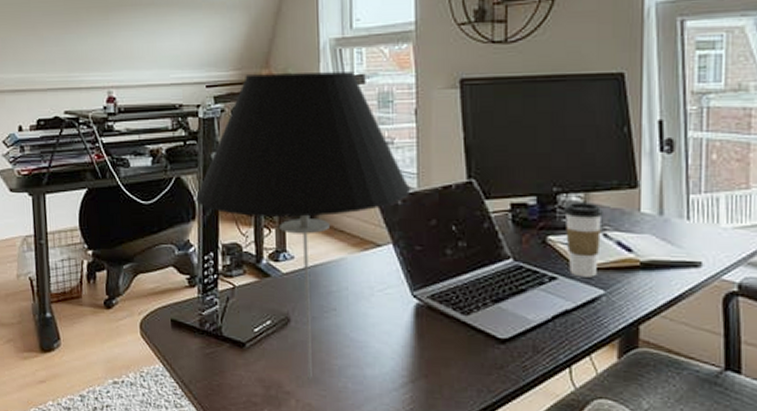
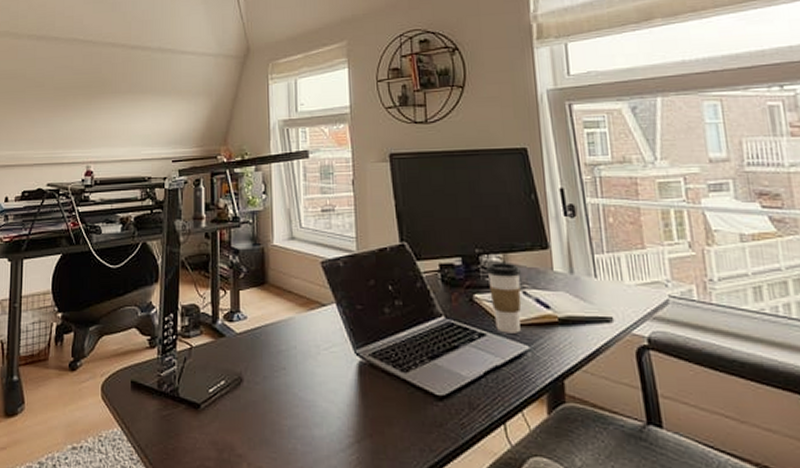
table lamp: present [196,72,412,380] -> none [160,148,352,441]

